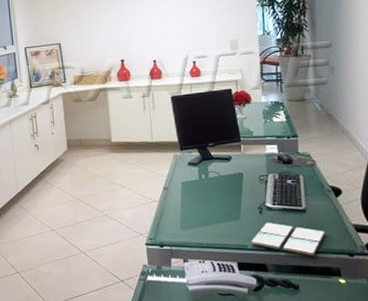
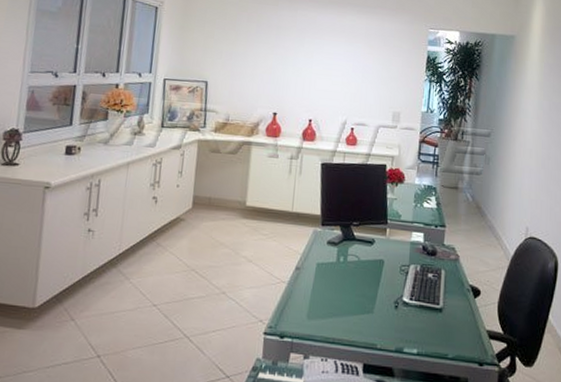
drink coaster: present [251,222,325,256] -> none [381,320,459,363]

